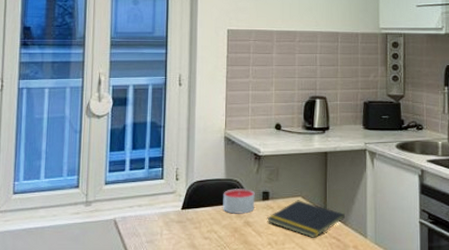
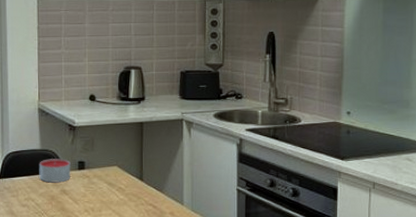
notepad: present [267,200,345,238] -> none [83,169,161,205]

